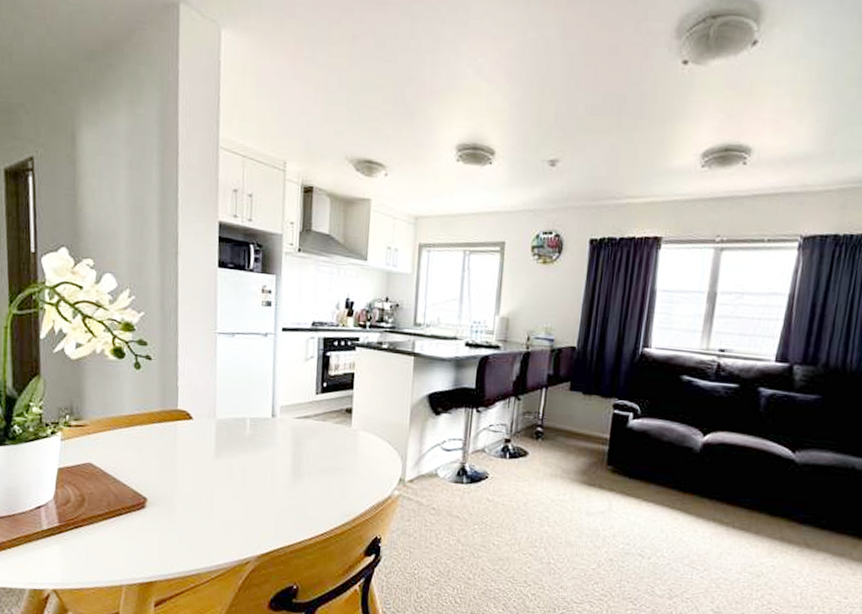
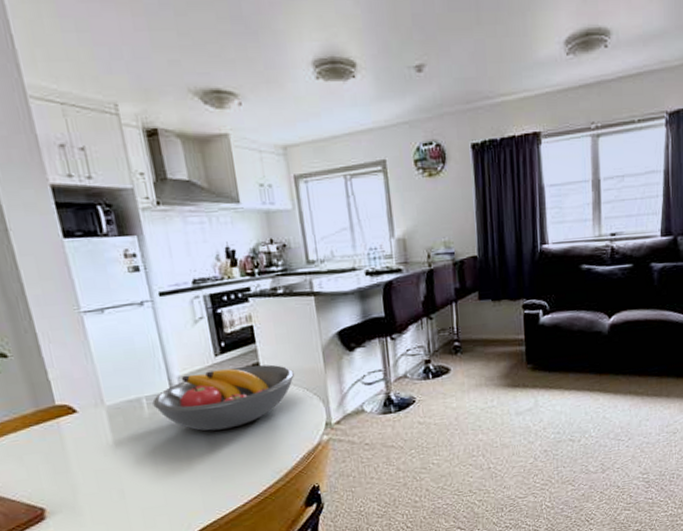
fruit bowl: none [254,406,381,464] -> present [152,364,294,431]

